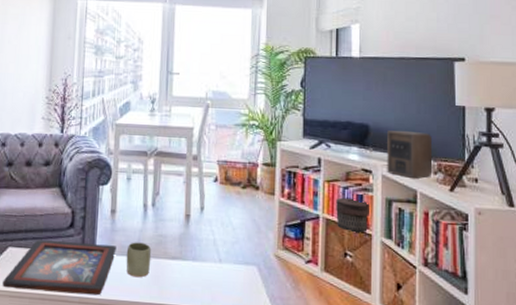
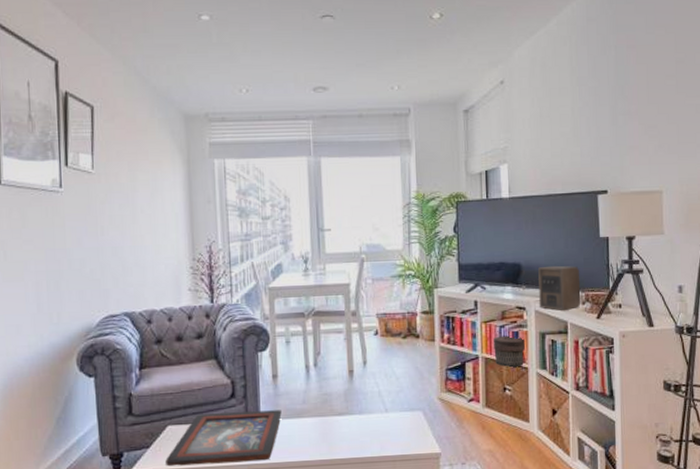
mug: present [126,242,152,278] -> none [292,403,318,438]

